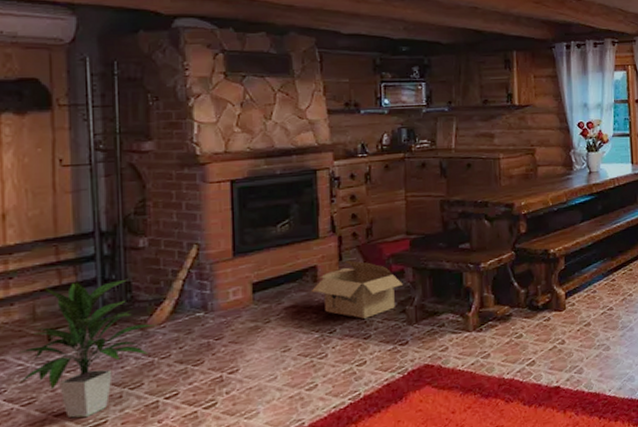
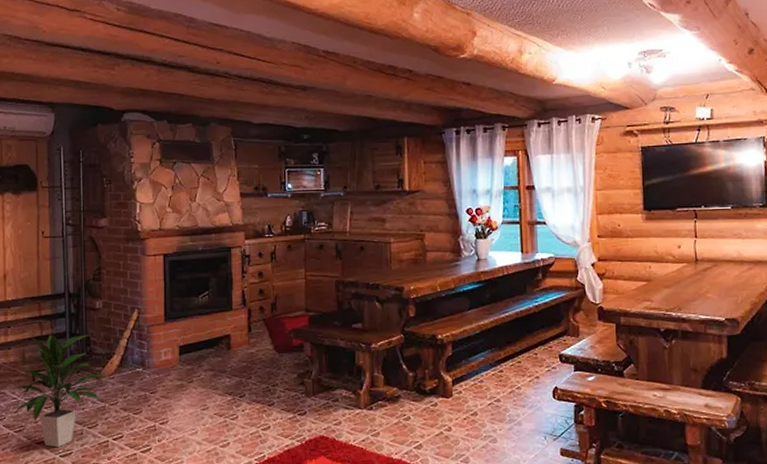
cardboard box: present [311,260,403,319] -> none [225,331,302,387]

